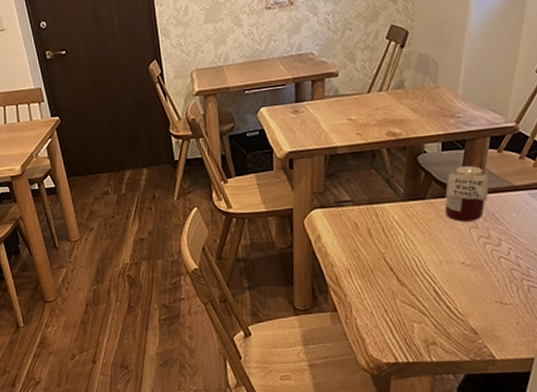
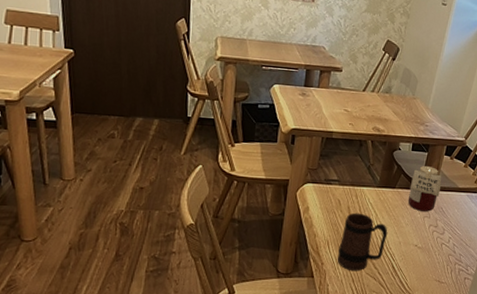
mug: none [362,233,423,301] -> present [337,212,388,272]

